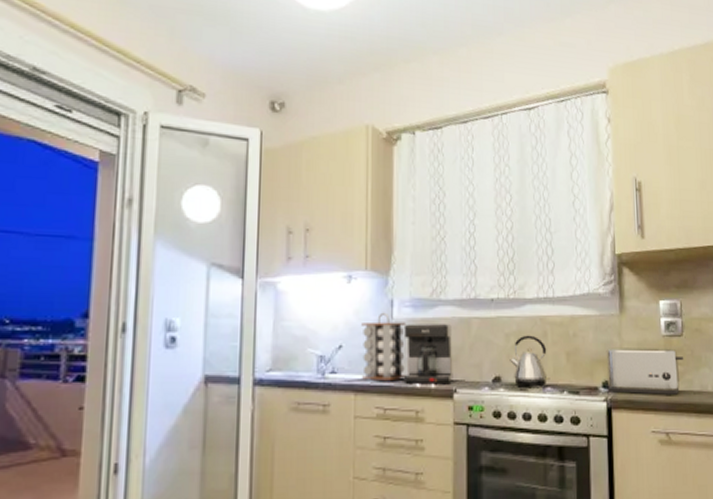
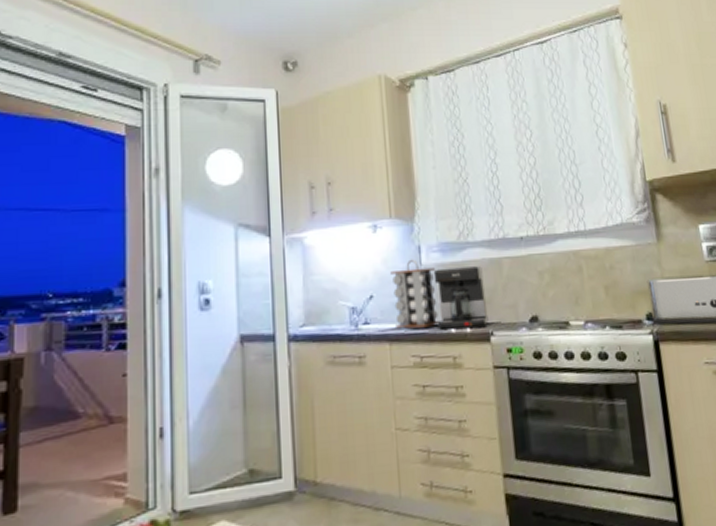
kettle: present [510,335,550,387] -> none [545,271,591,326]

